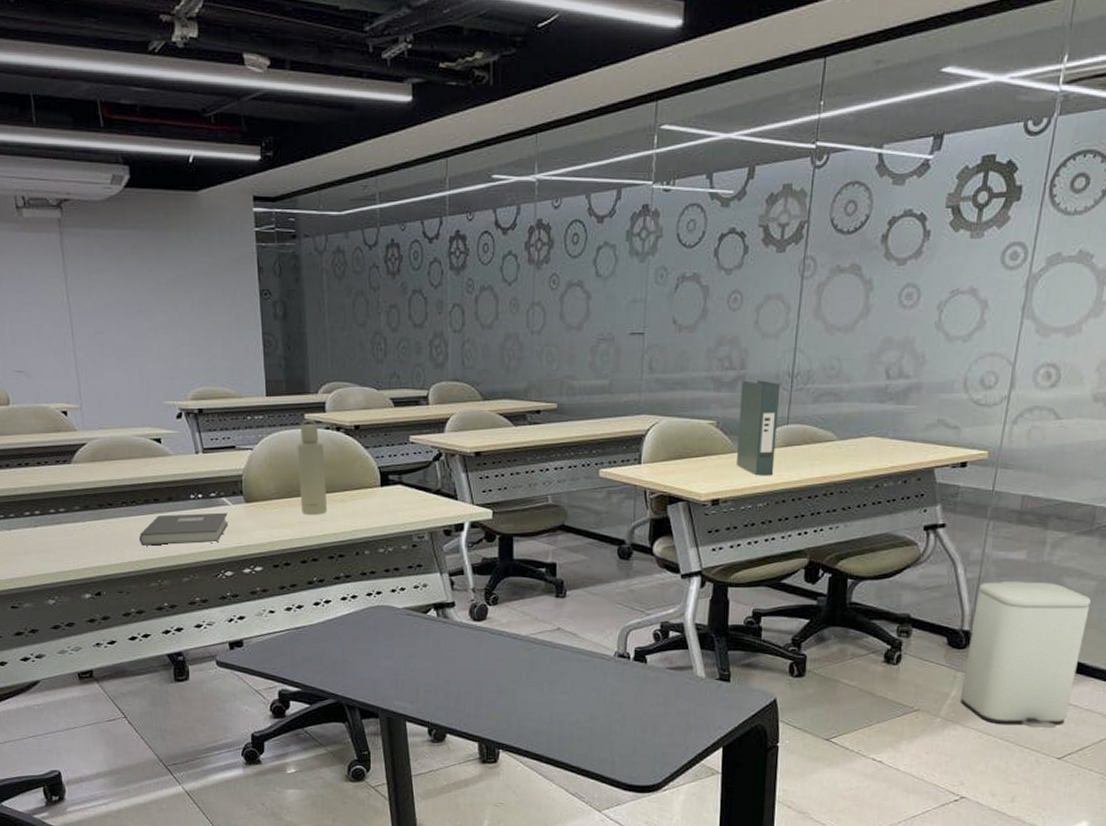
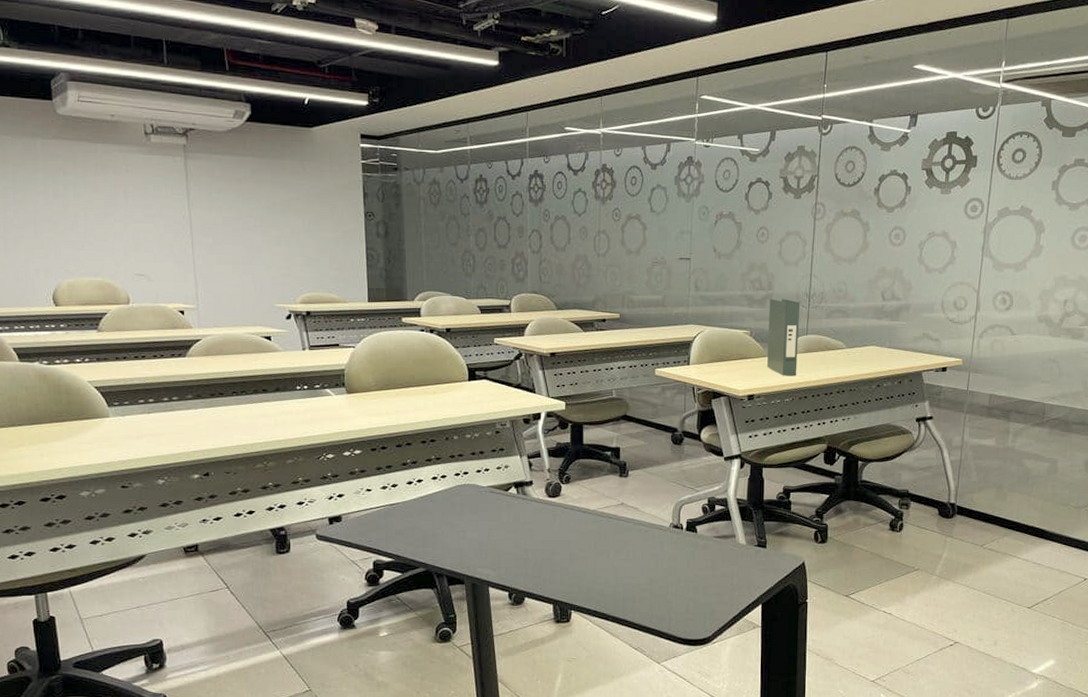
book: present [138,512,229,546] -> none [247,402,332,431]
bottle: present [297,419,328,516] -> none [395,322,421,406]
pedal bin: present [960,580,1092,729] -> none [950,462,1046,583]

